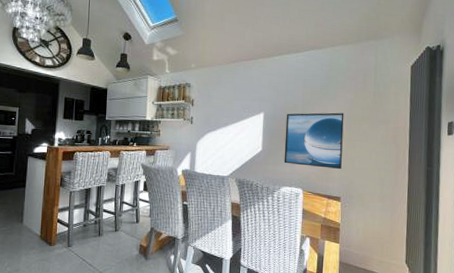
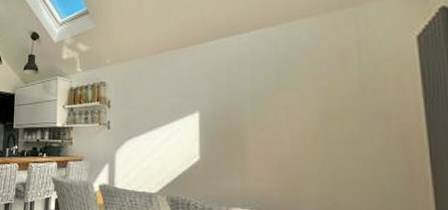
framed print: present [284,112,344,170] -> none [230,107,319,186]

